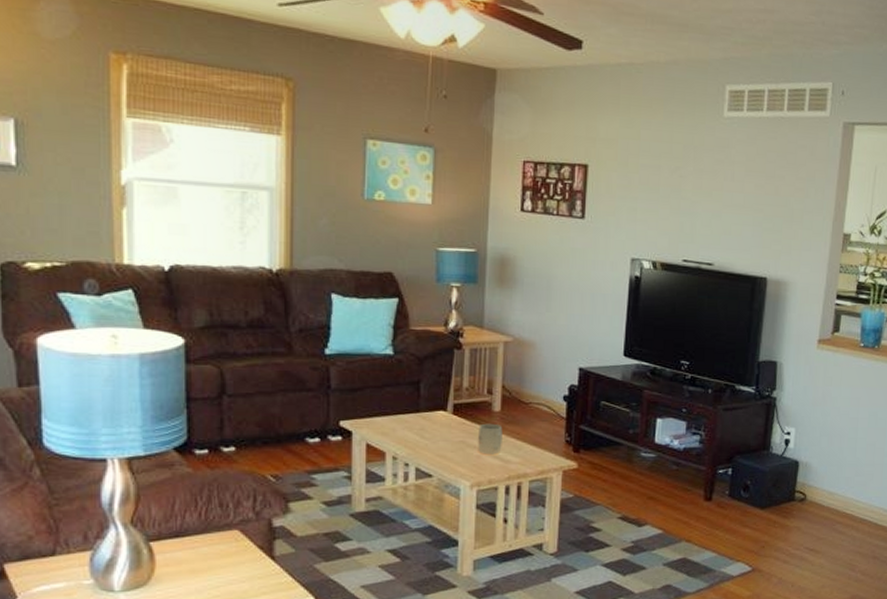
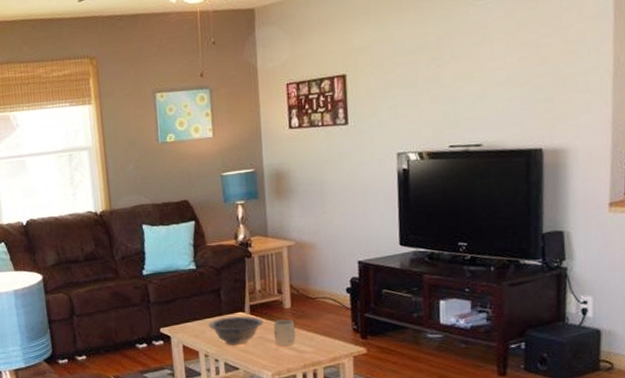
decorative bowl: none [402,415,467,450] -> present [209,316,264,346]

